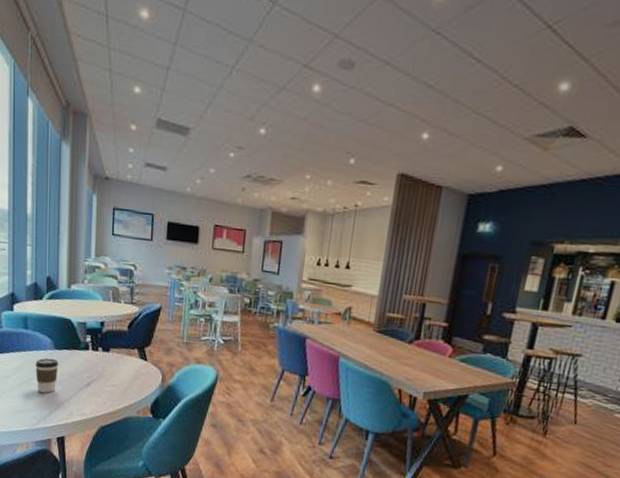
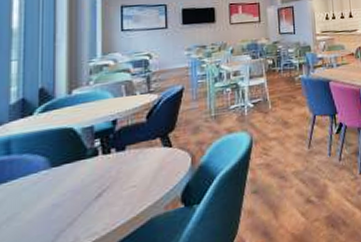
coffee cup: present [35,358,59,393] -> none [22,179,57,227]

